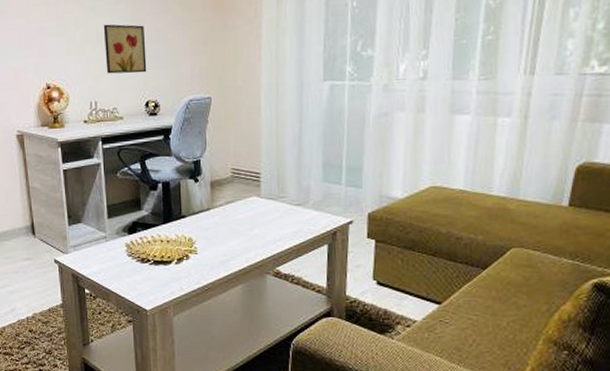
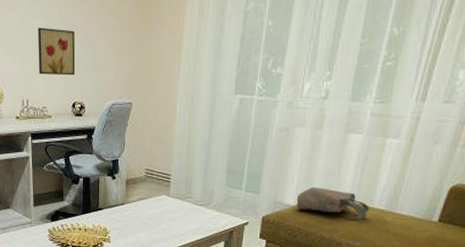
tote bag: none [404,175,489,211] -> present [296,186,370,221]

